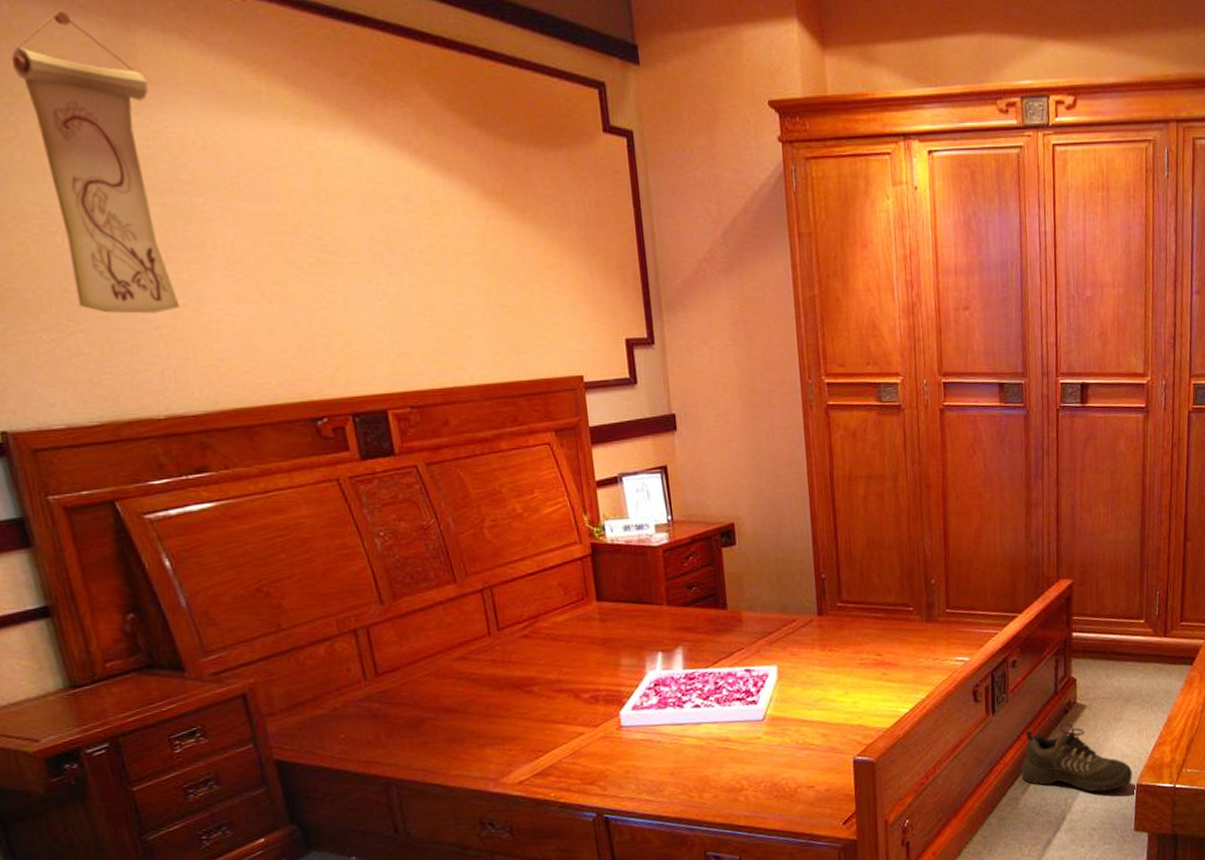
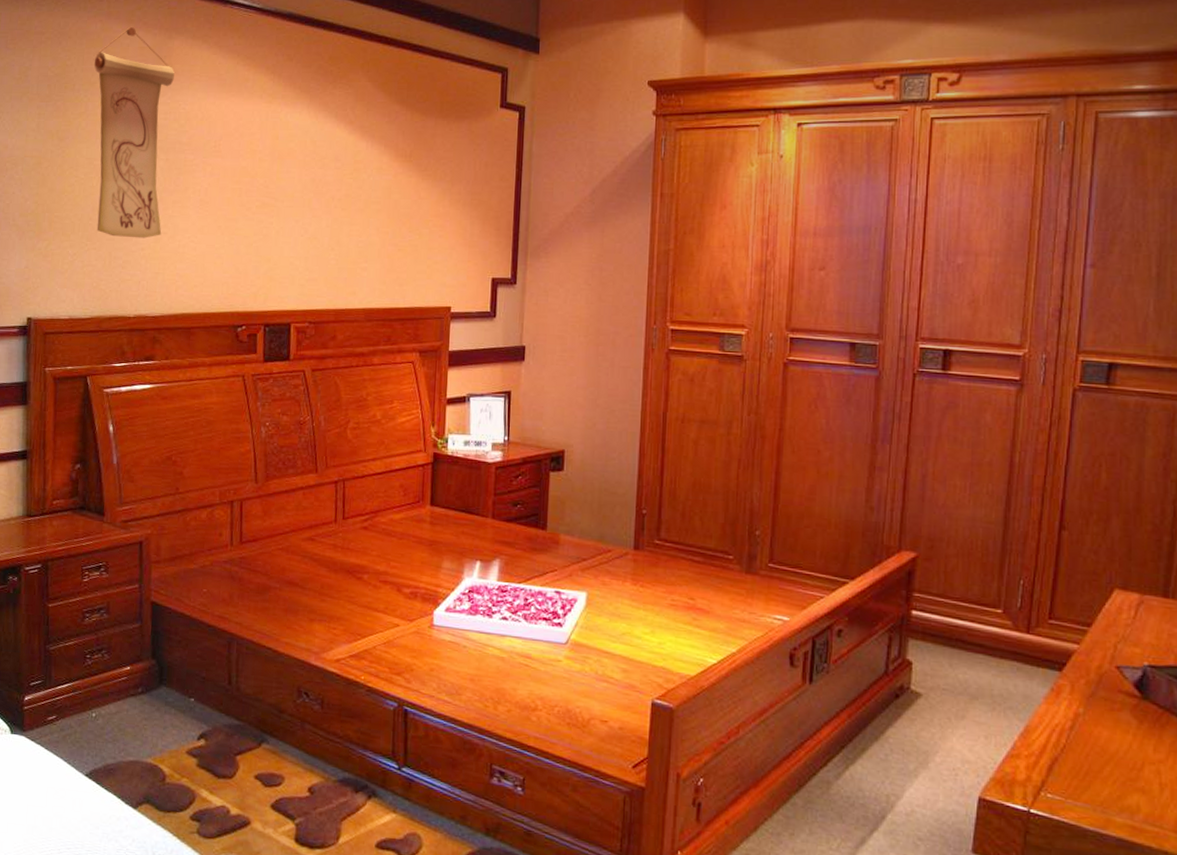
shoe: present [1021,723,1132,792] -> none [837,708,974,798]

